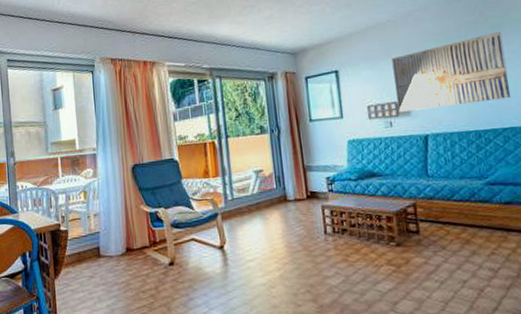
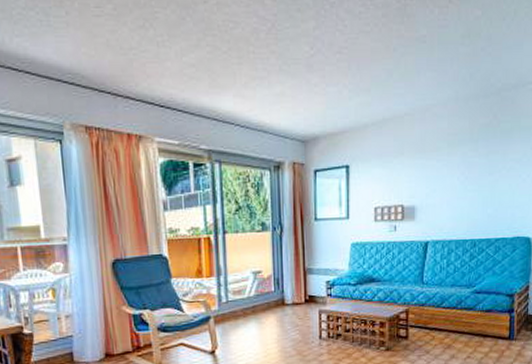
wall art: present [391,31,511,112] -> none [404,137,510,216]

